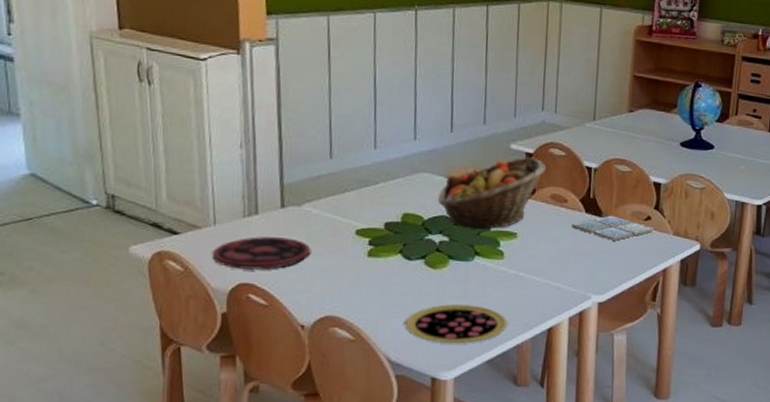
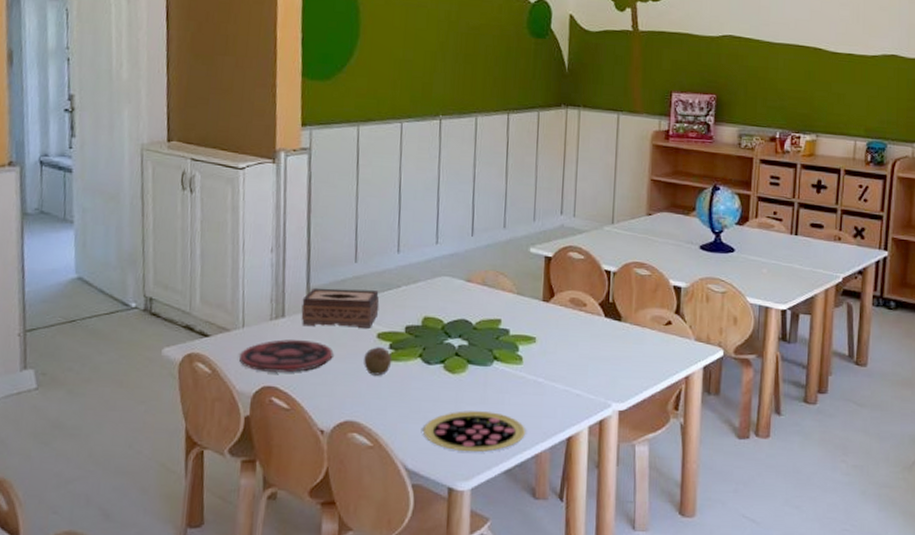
tissue box: none [275,184,357,225] -> present [301,287,380,328]
fruit: none [343,243,372,272] -> present [364,347,392,376]
fruit basket: present [439,157,547,230] -> none [459,260,565,334]
drink coaster: present [571,215,654,241] -> none [590,320,675,346]

